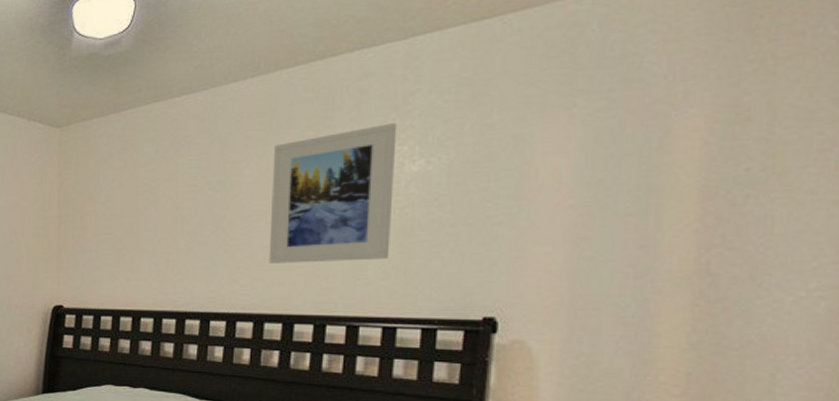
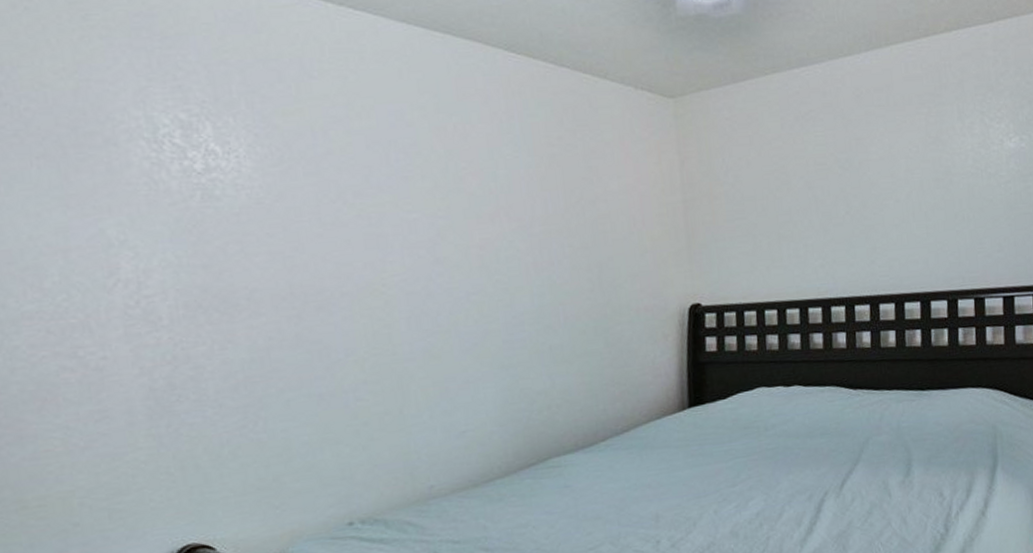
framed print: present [269,123,397,264] -> none [894,102,1001,242]

